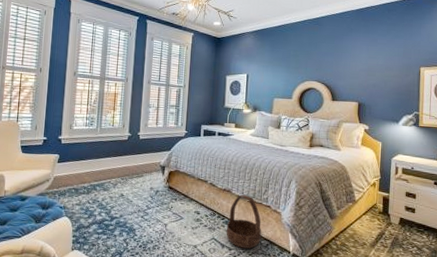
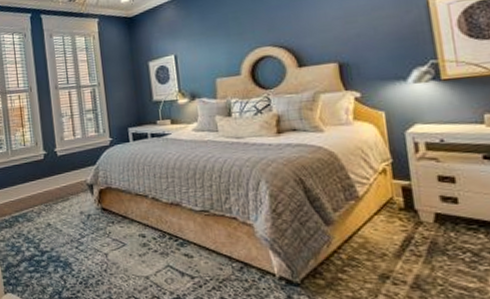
basket: present [226,194,262,249] -> none [182,206,232,275]

